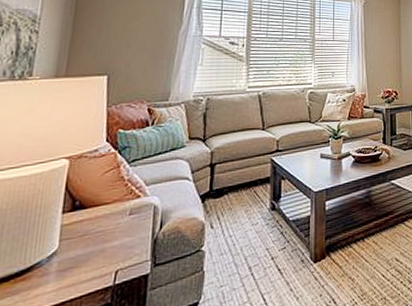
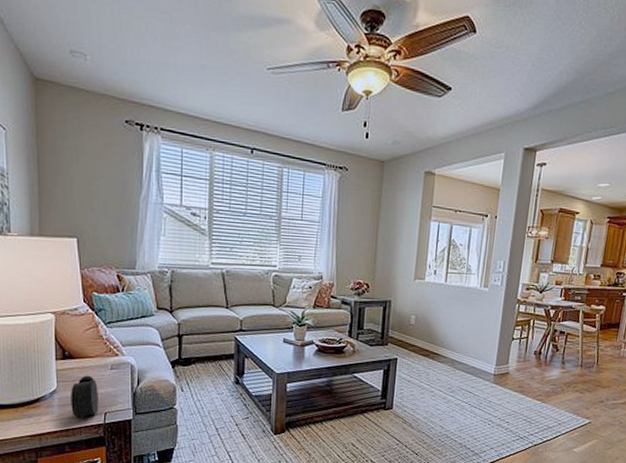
alarm clock: none [73,226,111,287] -> present [71,375,99,421]

